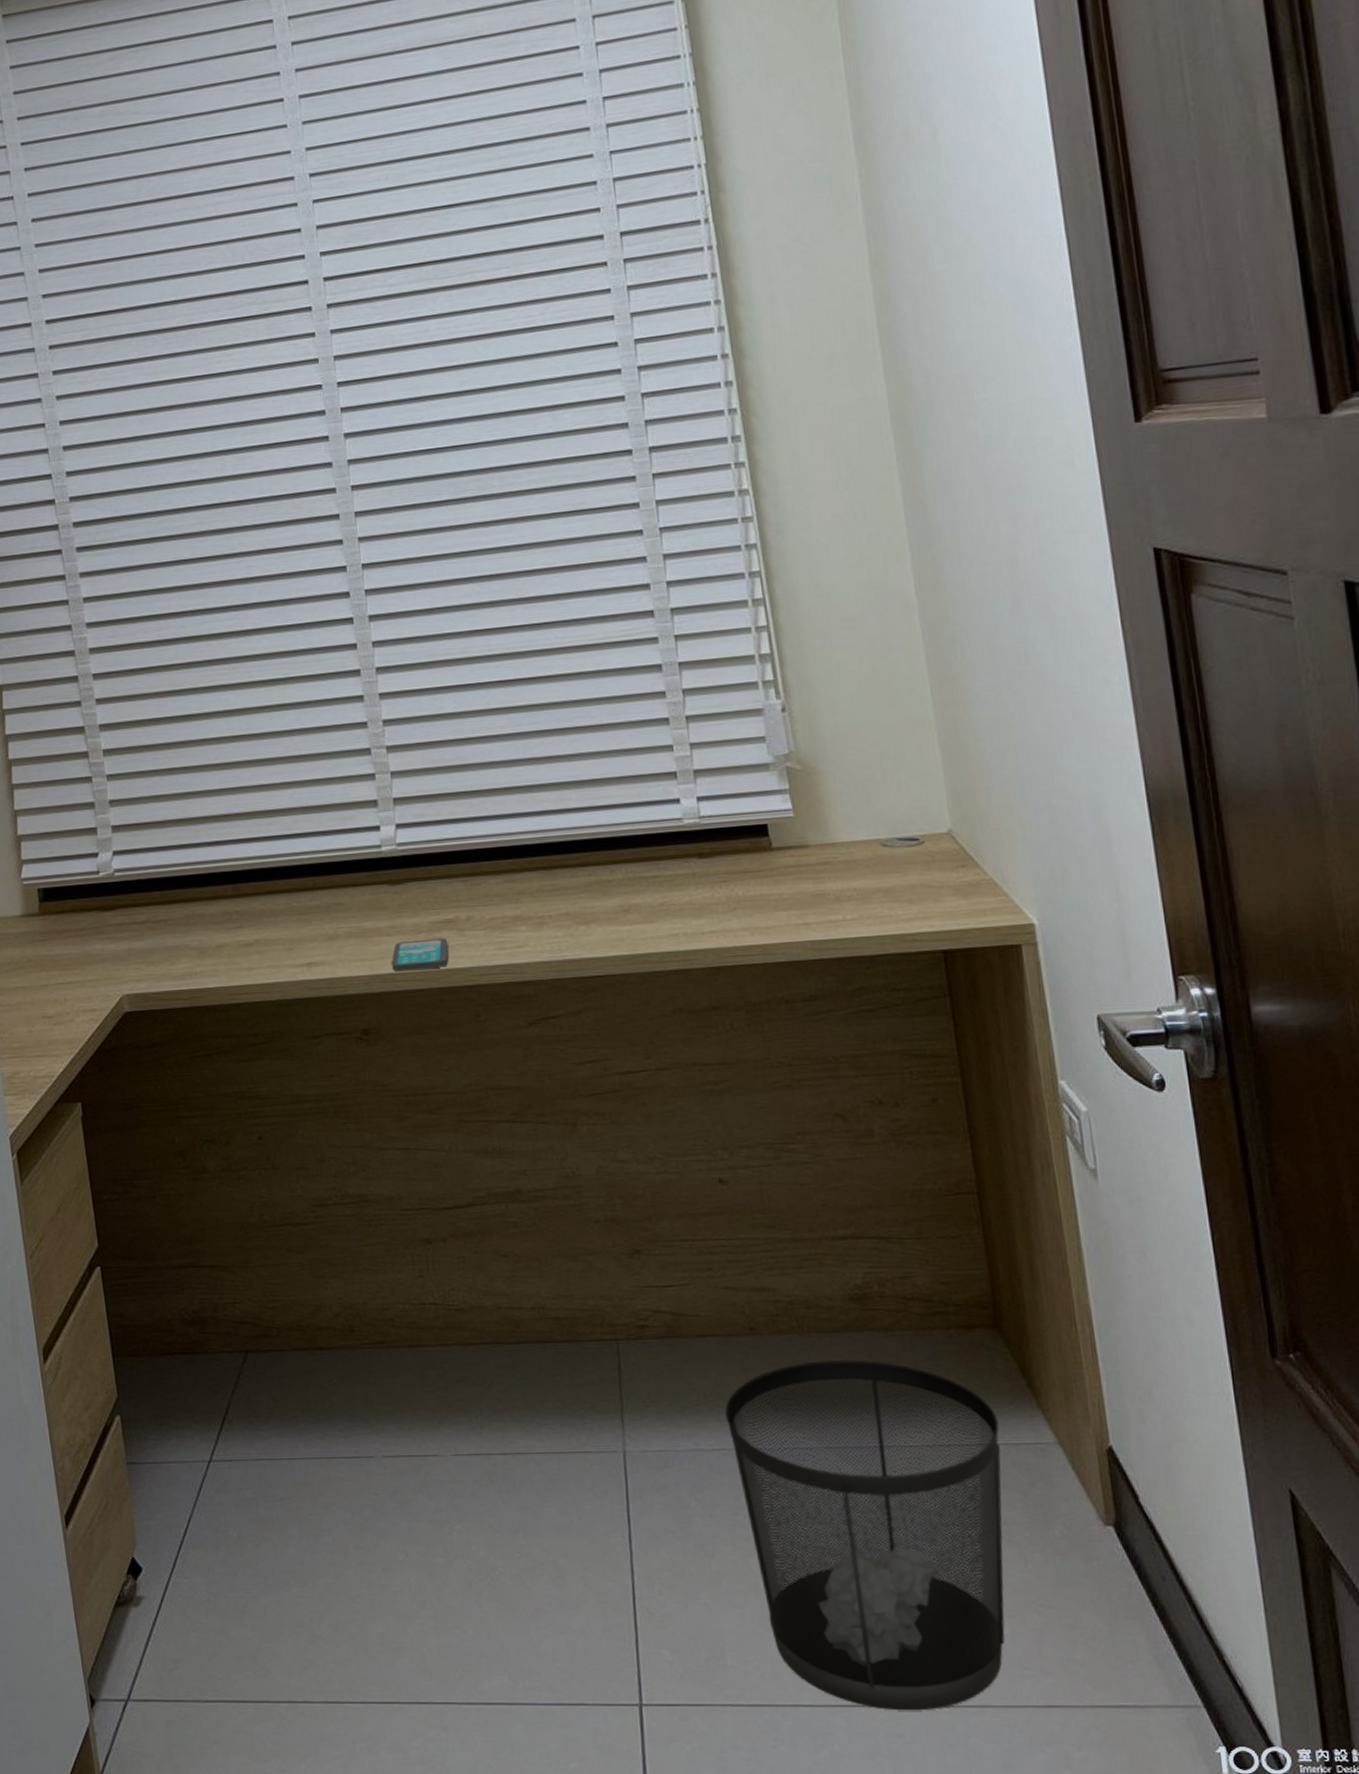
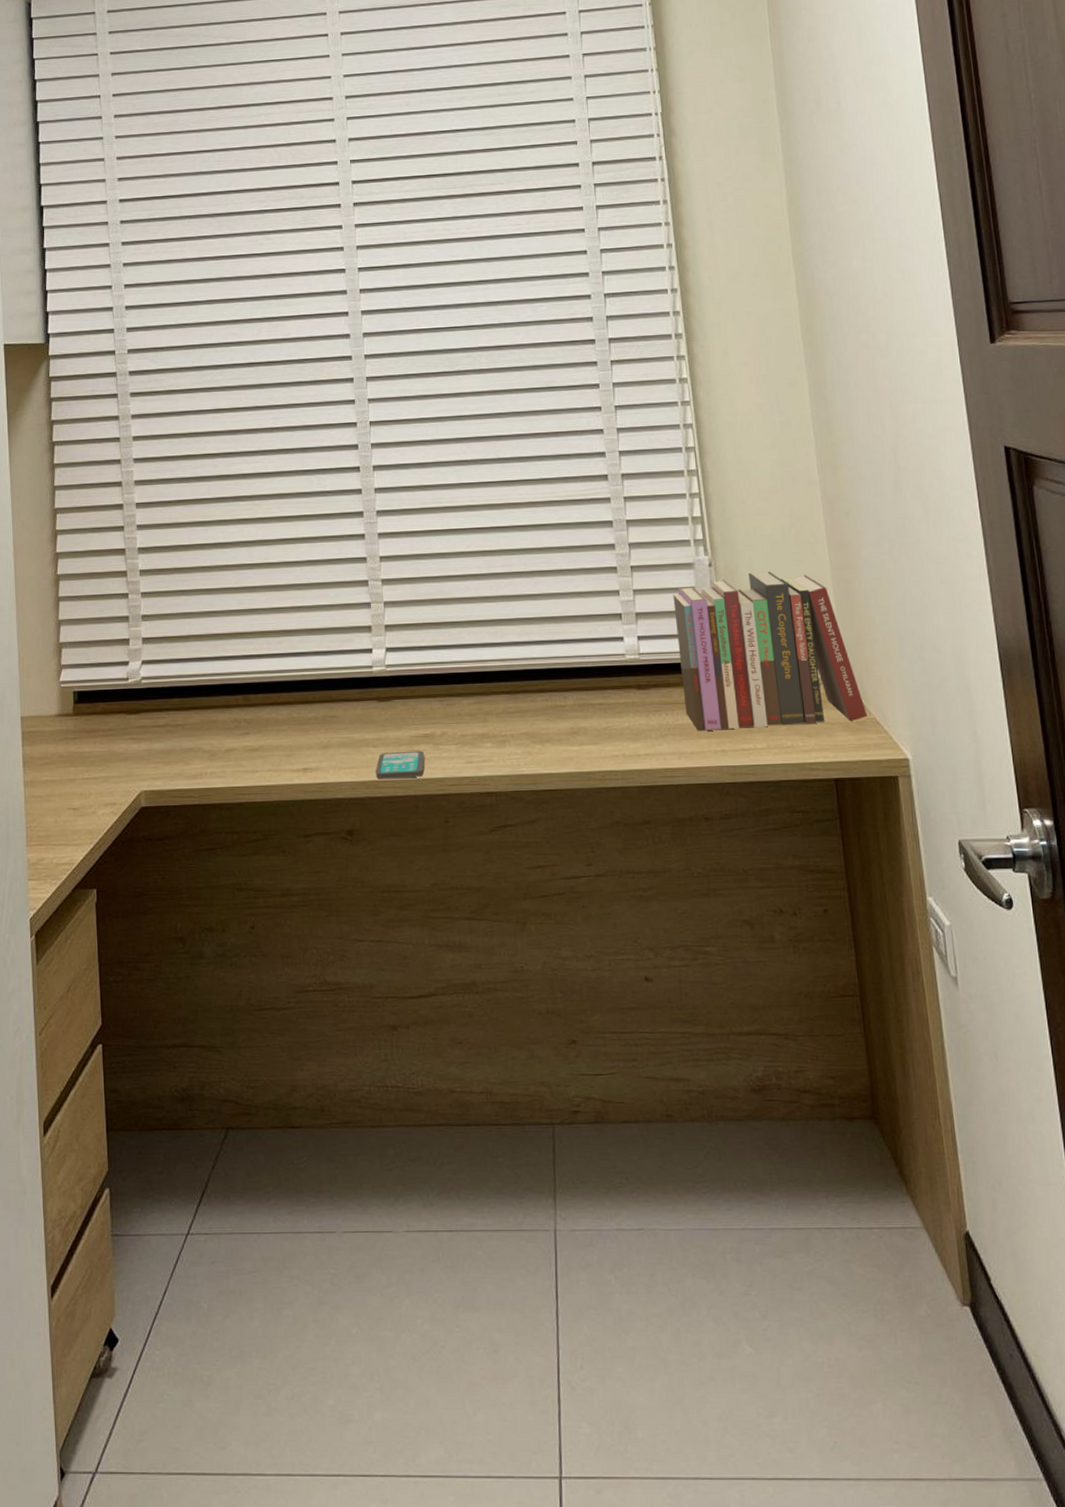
waste bin: present [725,1360,1005,1711] -> none [643,1147,878,1484]
books: none [739,714,982,903] -> present [673,571,868,731]

